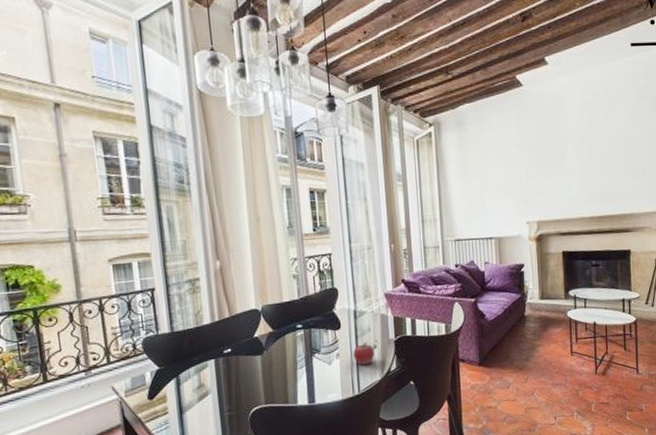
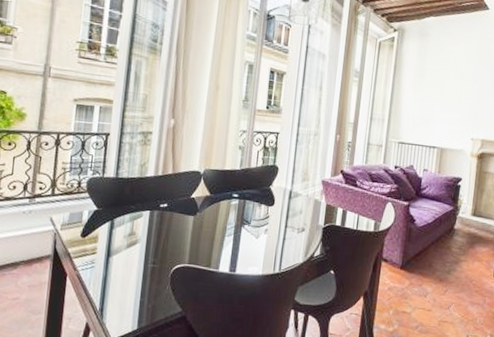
fruit: present [353,342,375,365] -> none [280,223,302,246]

